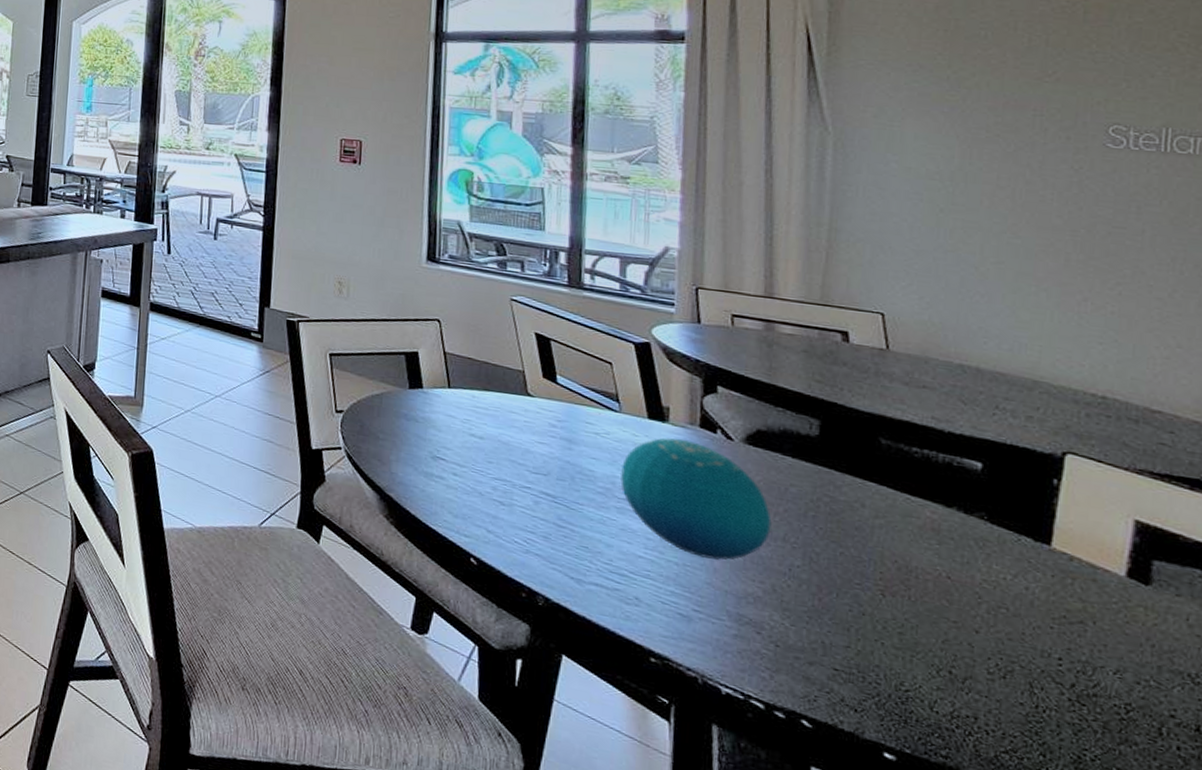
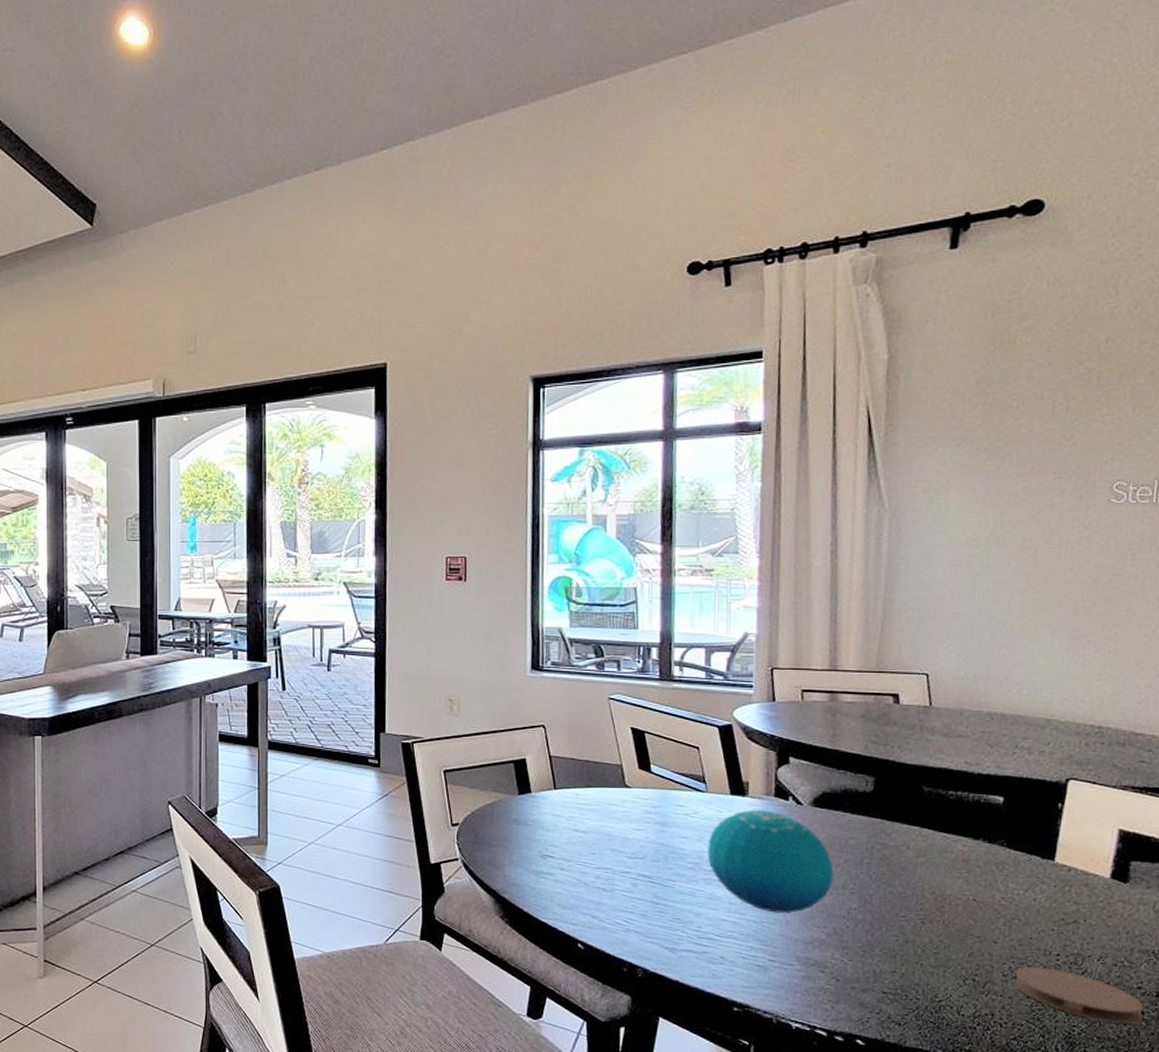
coaster: none [1004,666,1180,760] -> present [1015,966,1144,1023]

